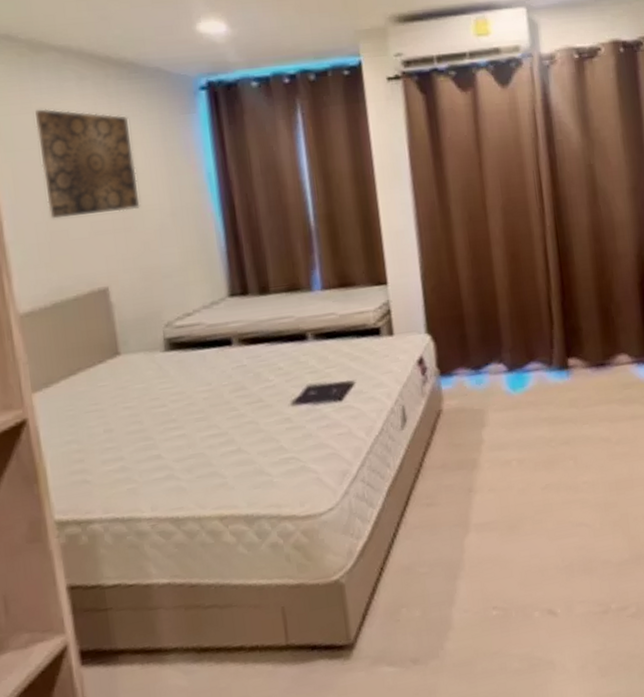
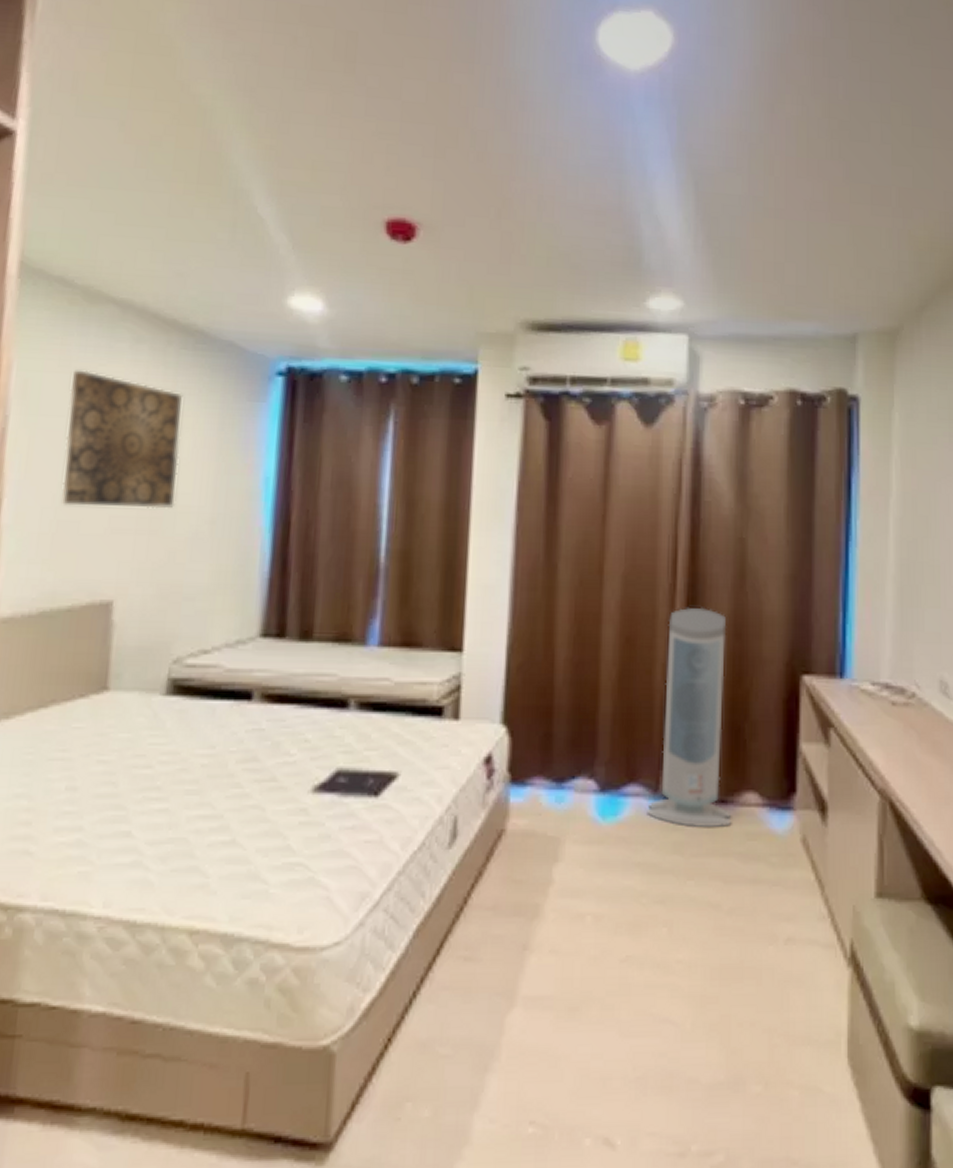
air purifier: none [542,222,611,387] -> present [645,607,732,827]

